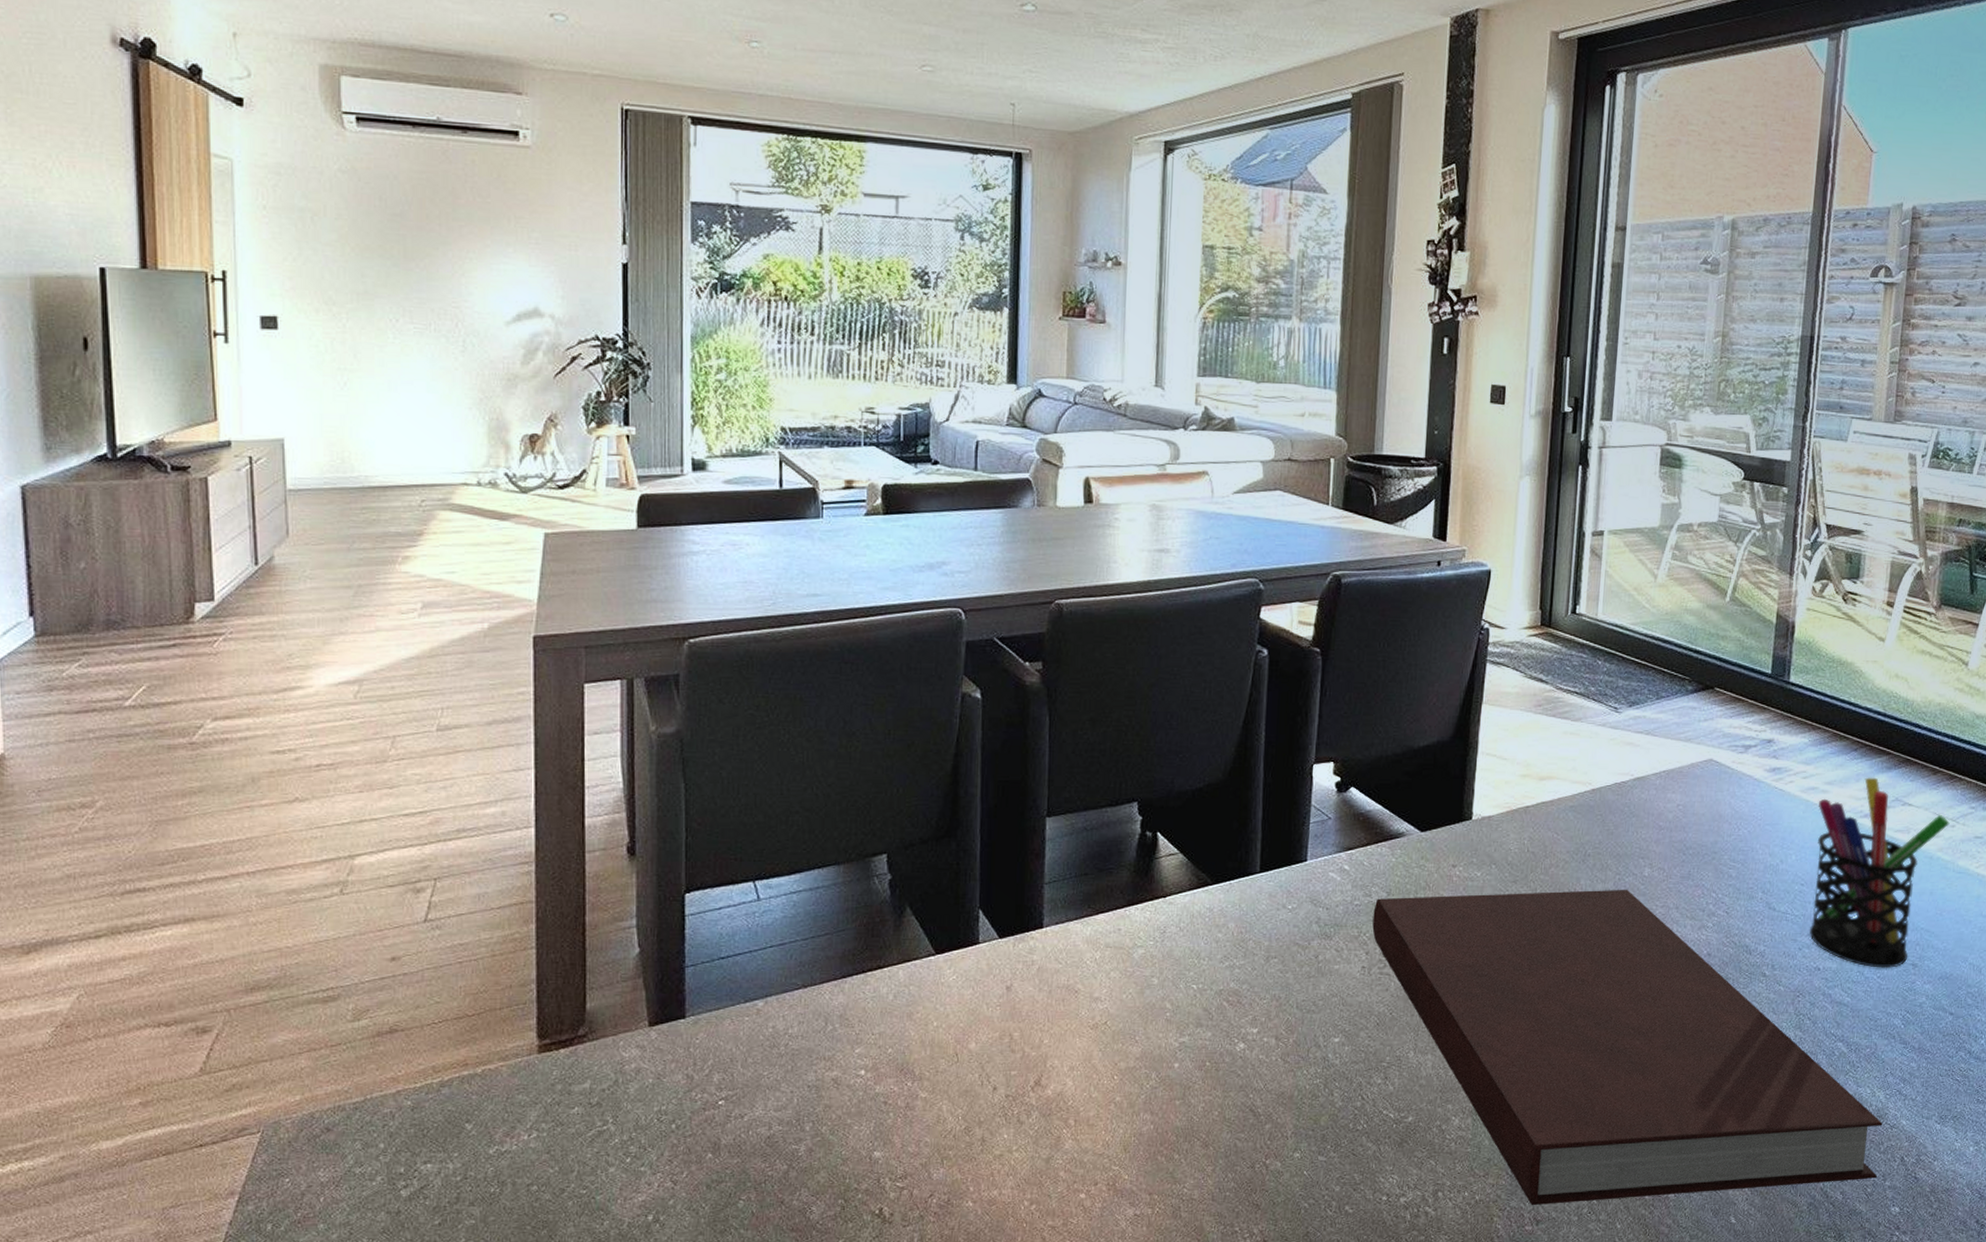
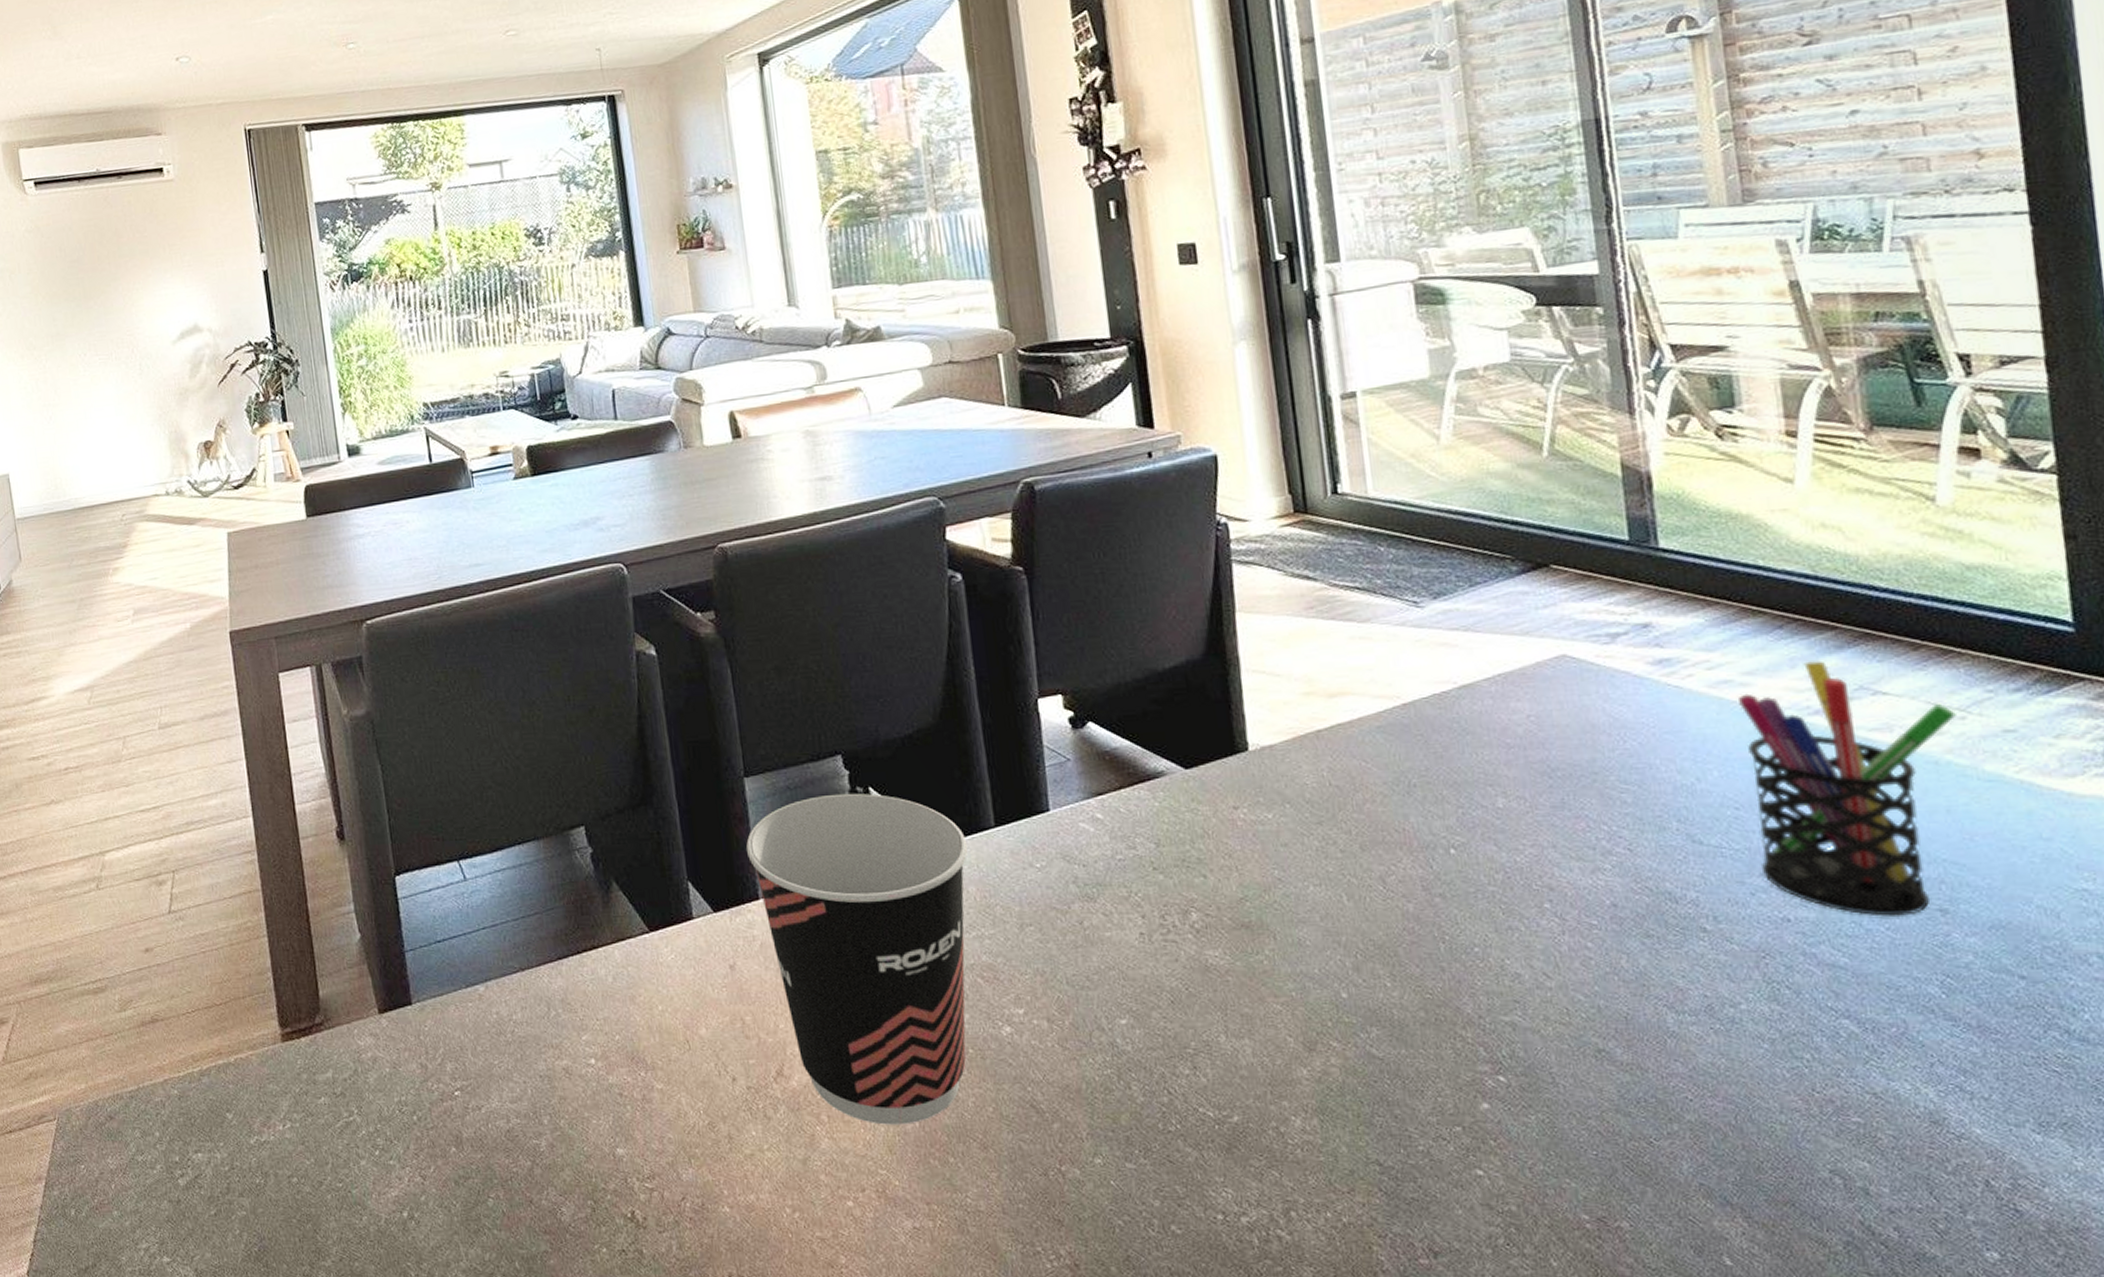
cup: none [1039,836,1234,1127] -> present [746,793,969,1125]
notebook: present [1372,889,1883,1205] -> none [1142,825,1951,1231]

